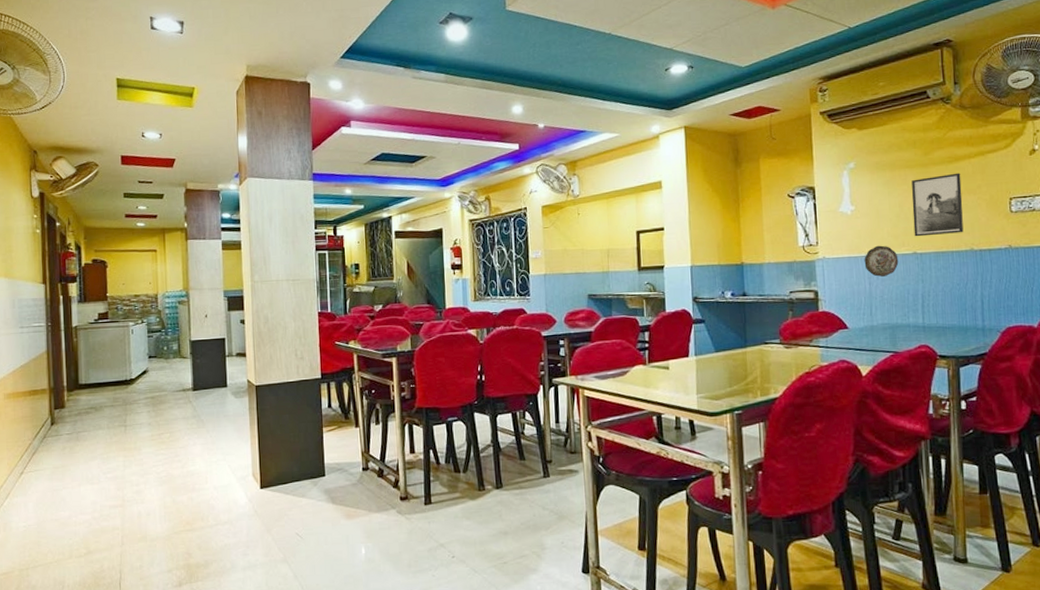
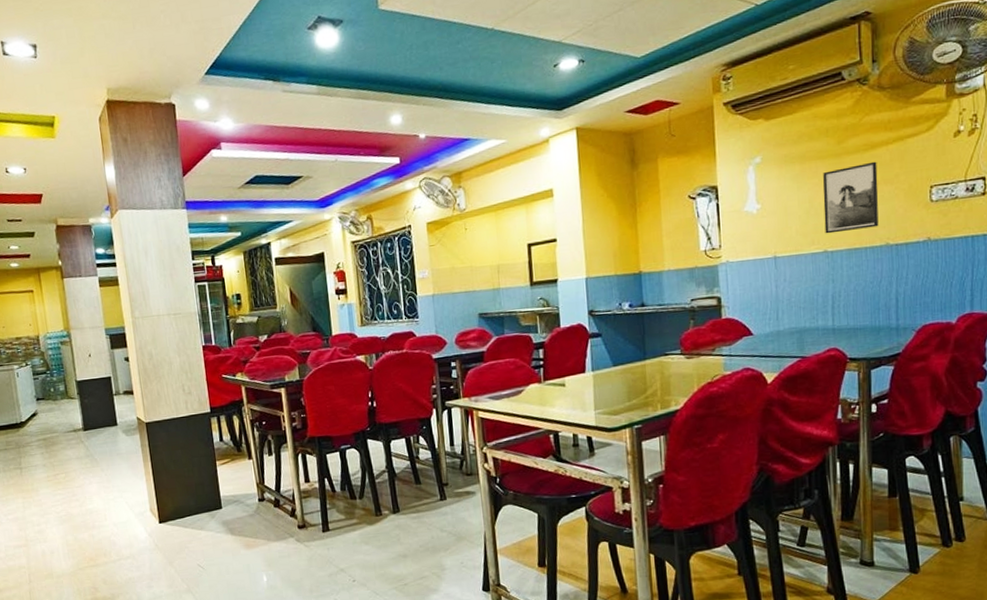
decorative plate: present [864,245,899,277] -> none [770,245,808,279]

